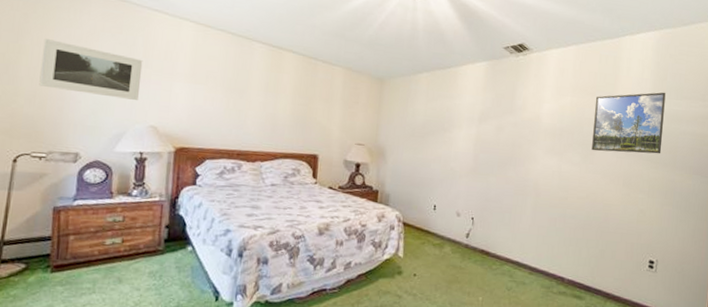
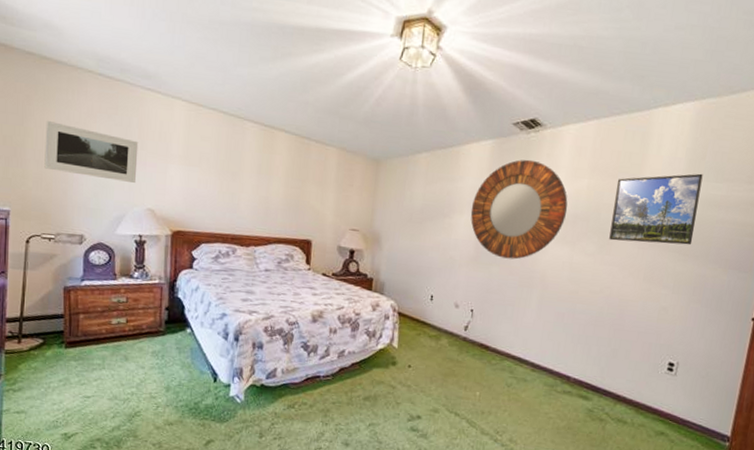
home mirror: none [468,79,555,170] -> present [470,159,568,260]

